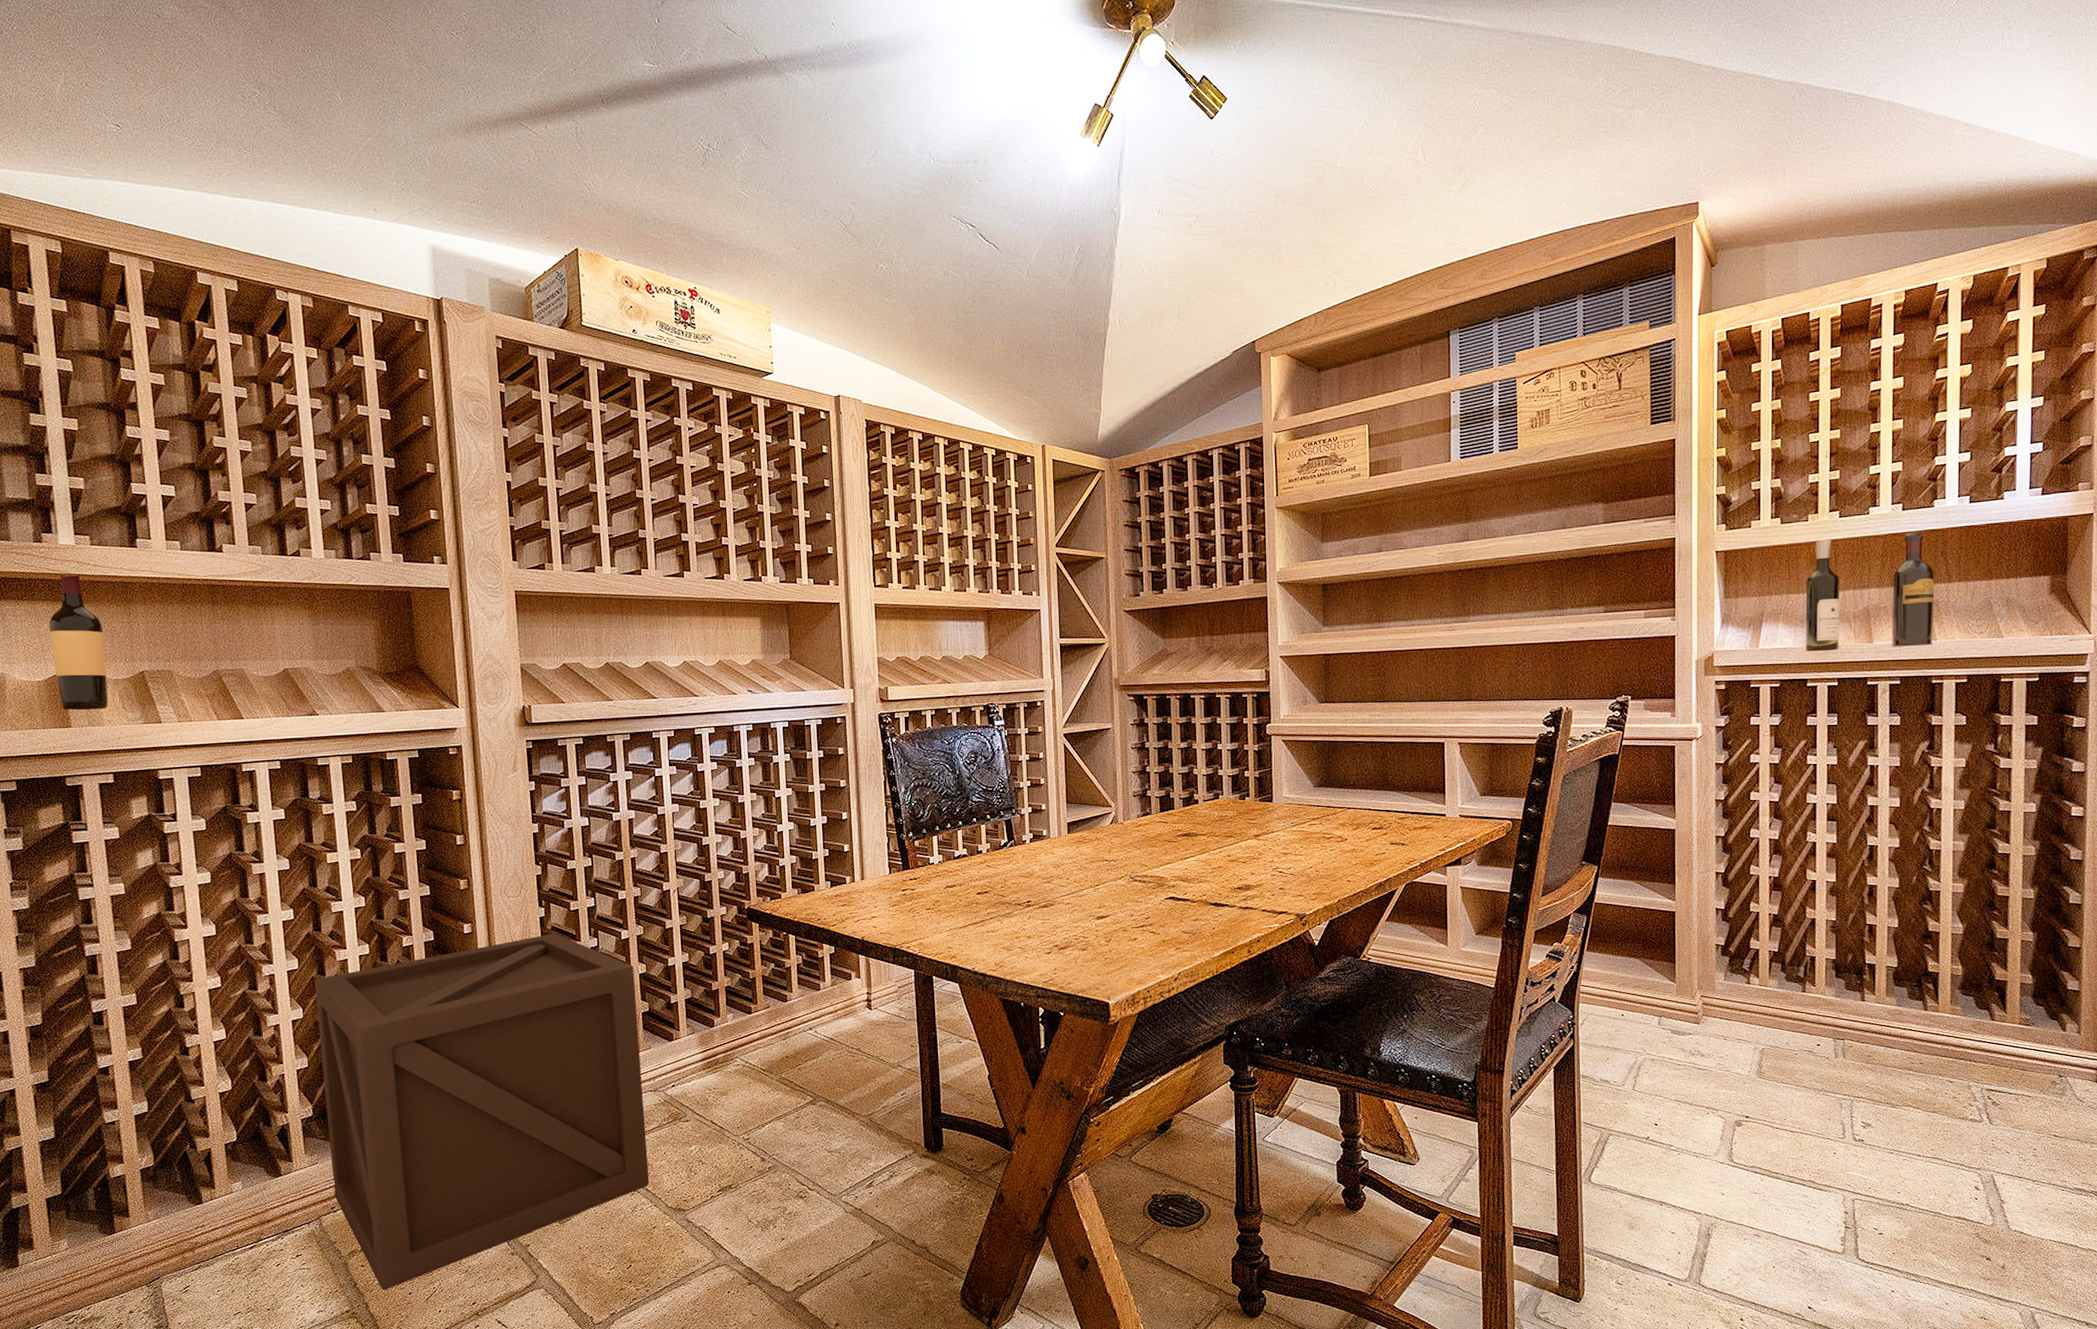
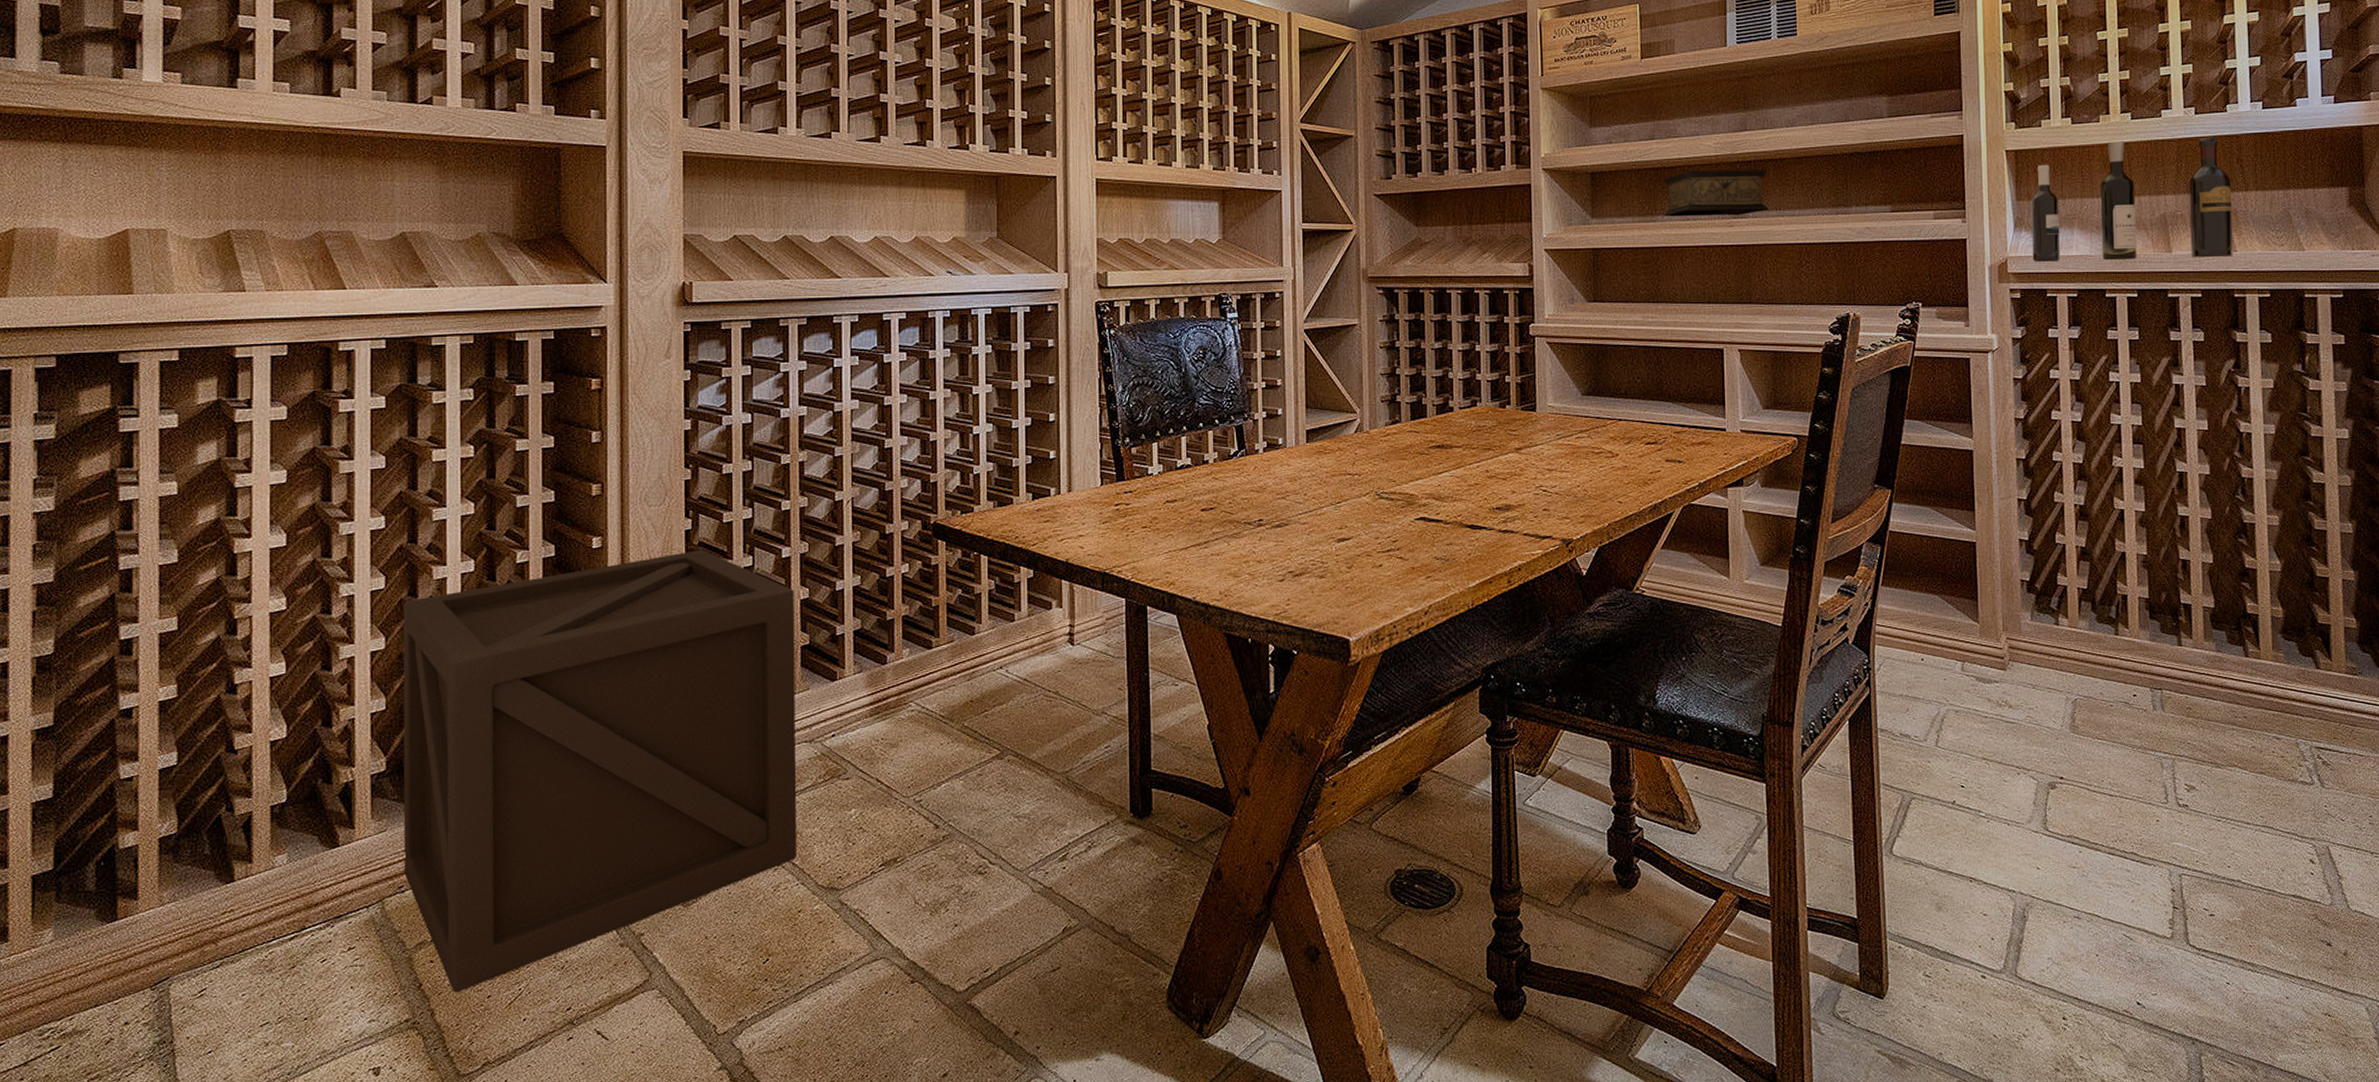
wine bottle: present [49,573,109,711] -> none [119,115,186,275]
decorative box: none [1389,576,1488,623] -> present [1662,169,1769,217]
wine bottle: none [1738,563,1766,655] -> present [2031,164,2061,262]

